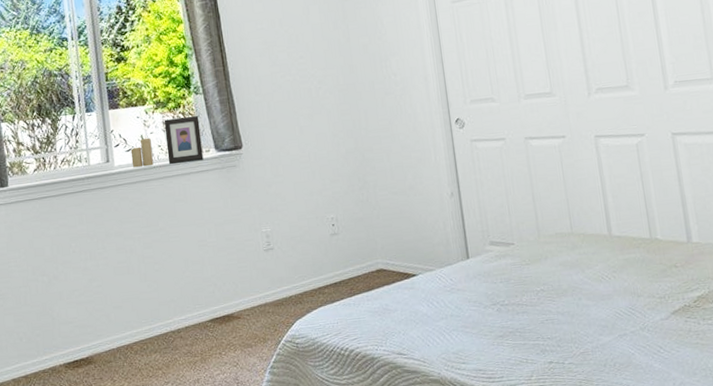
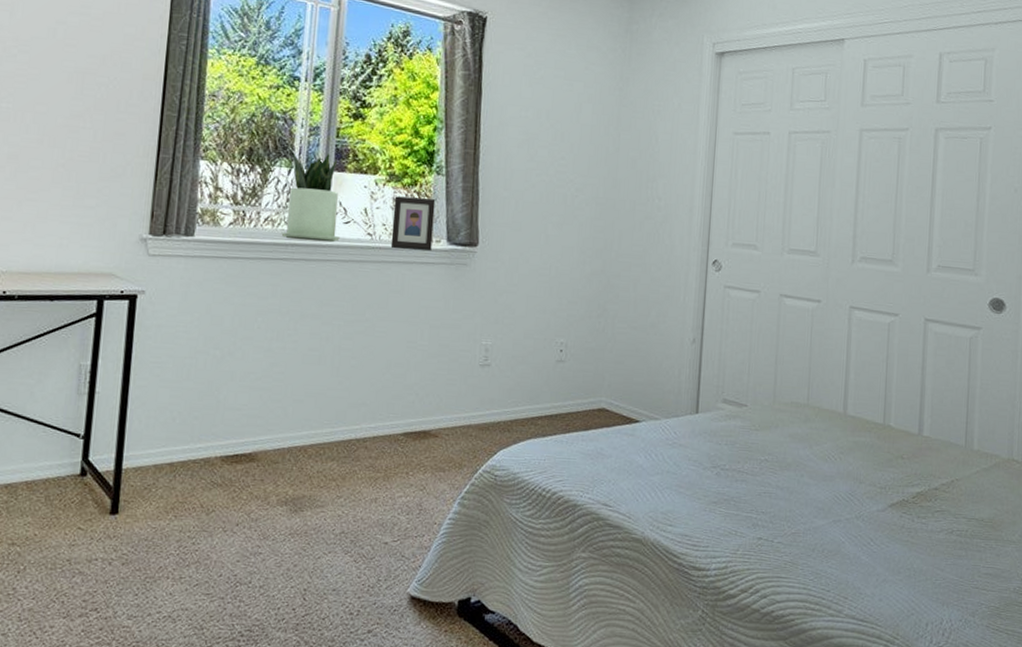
planter: none [73,95,125,174] -> present [281,152,340,243]
candle: present [130,135,154,168] -> none [347,208,376,246]

